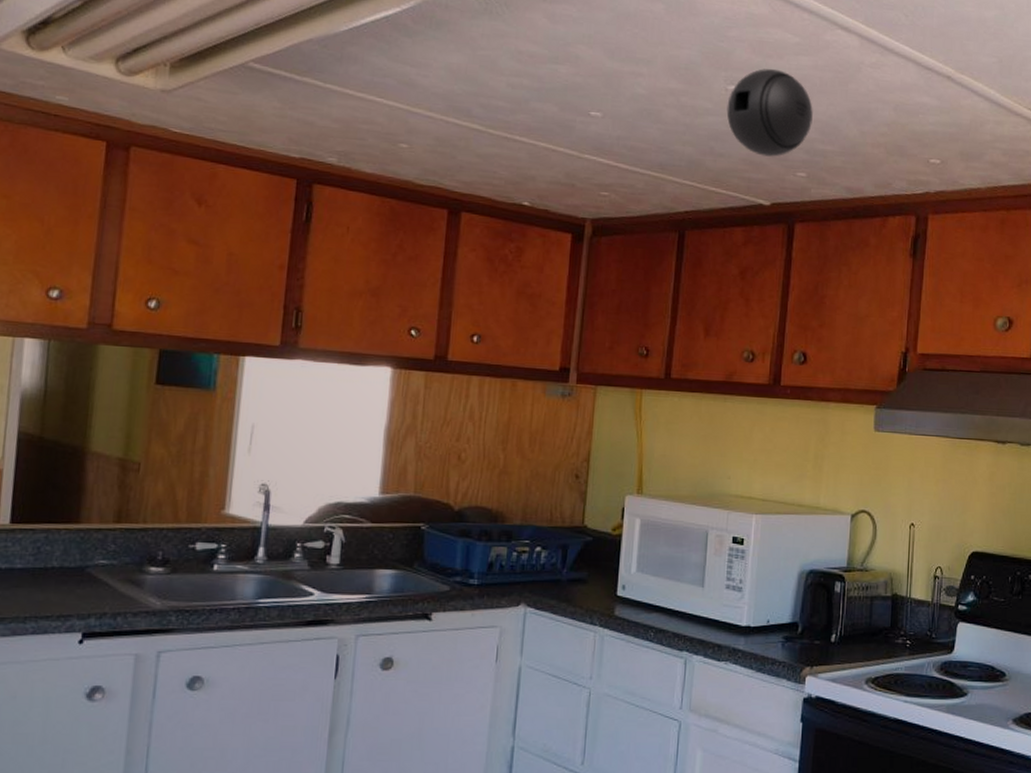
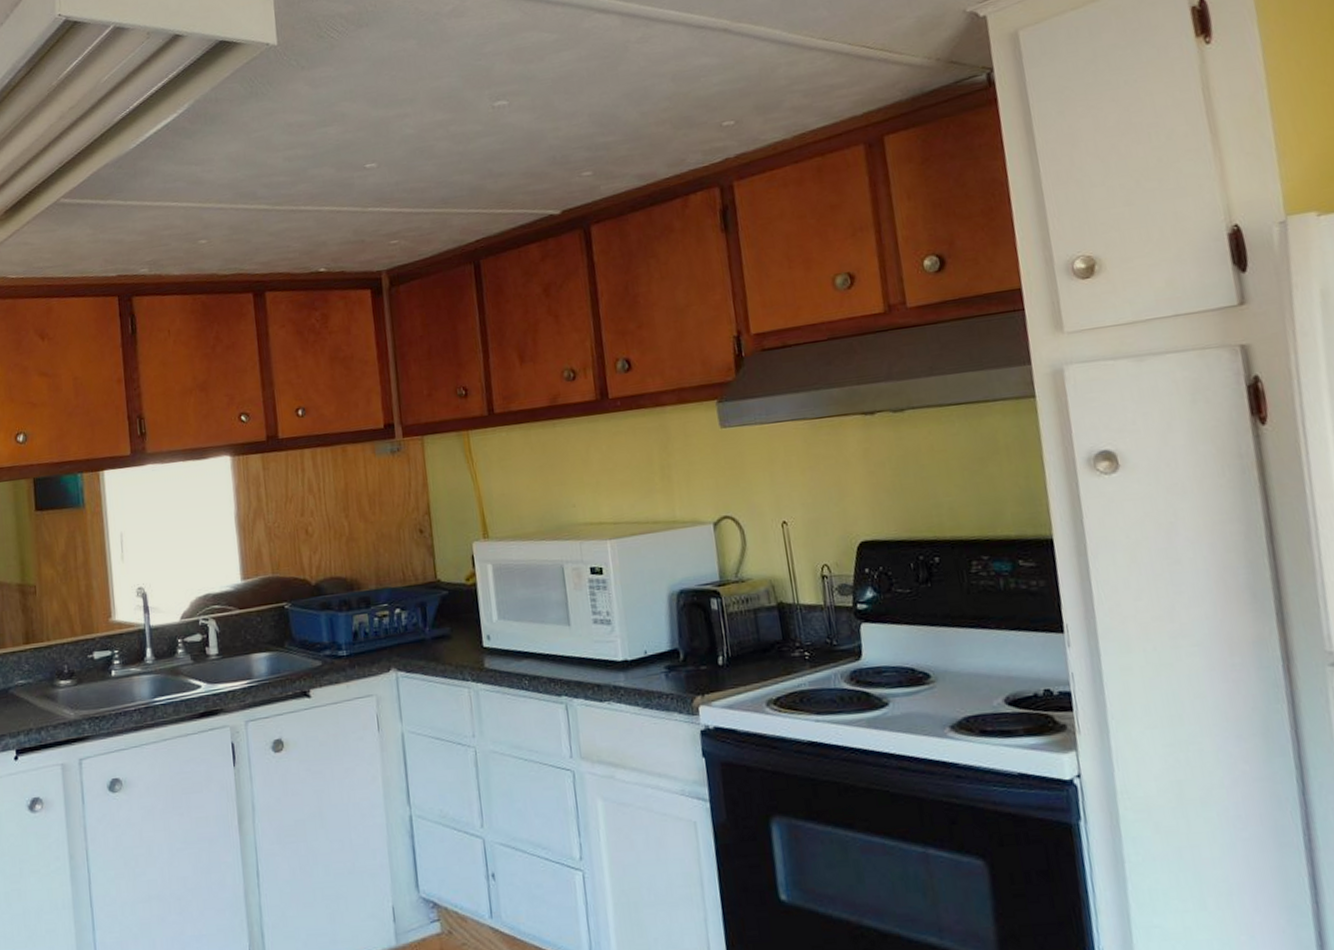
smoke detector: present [726,68,813,157] -> none [496,72,588,165]

